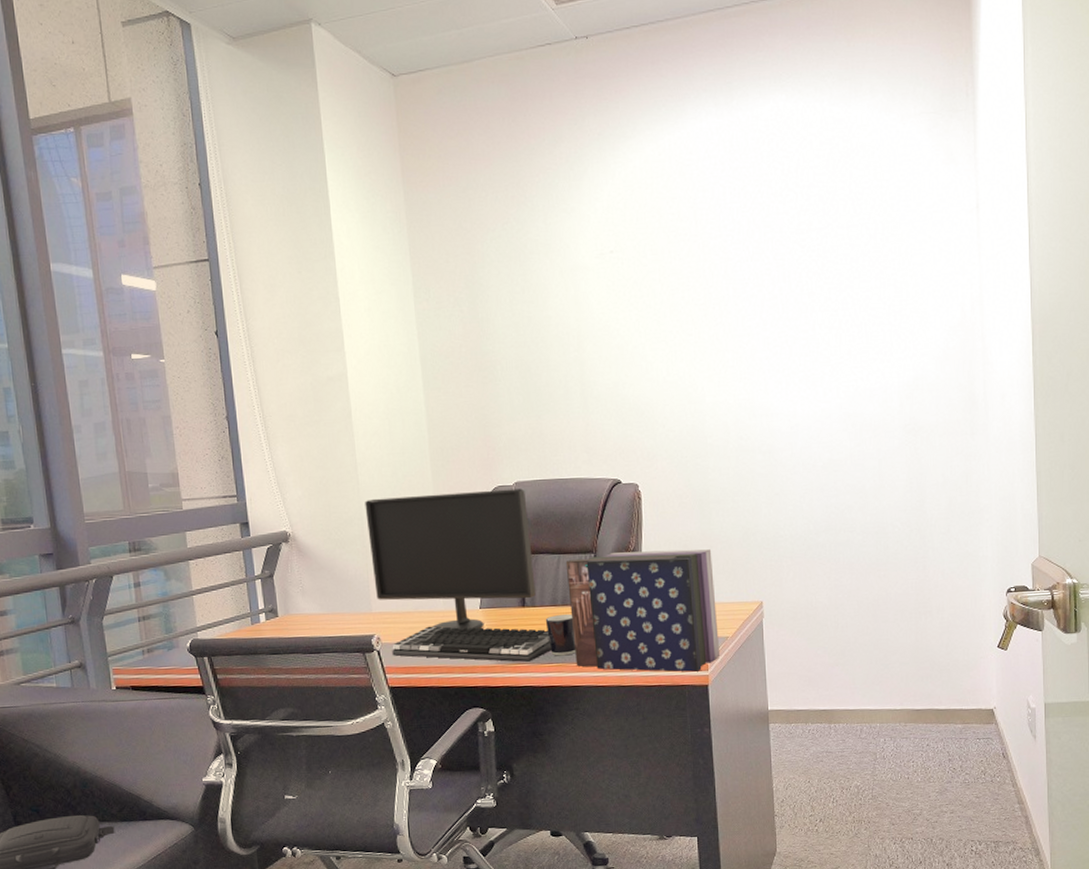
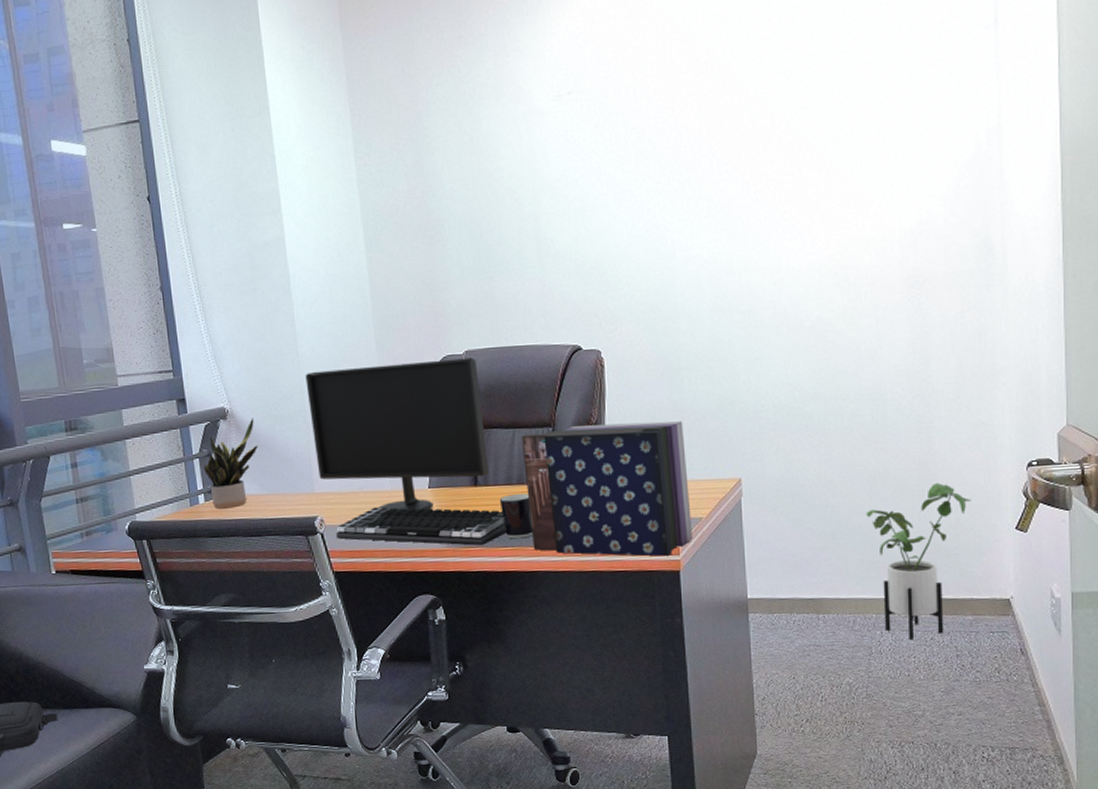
potted plant: none [265,541,318,628] -> present [203,417,258,509]
house plant: none [871,607,961,746] -> present [866,483,972,639]

